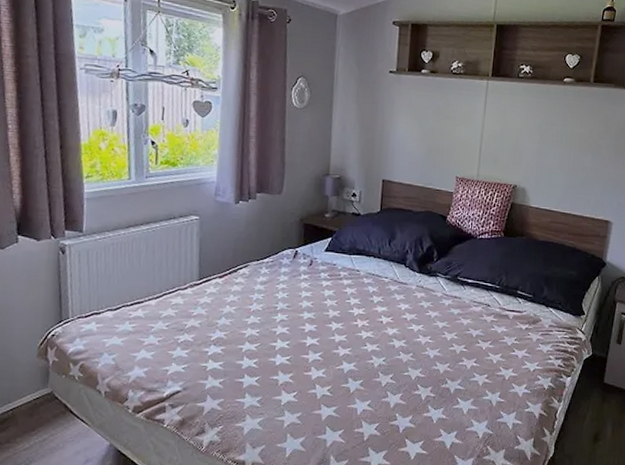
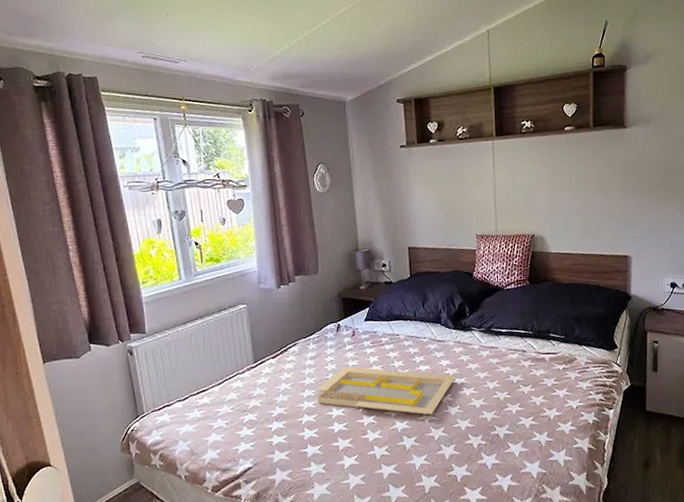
serving tray: none [262,296,414,359] -> present [316,366,456,415]

